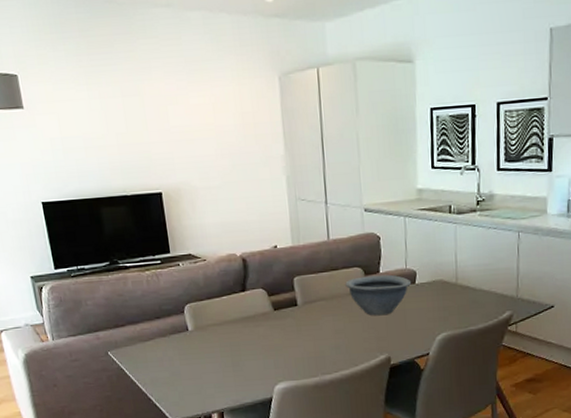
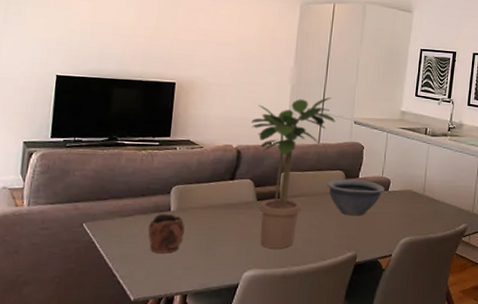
mug: none [170,333,208,375] -> present [148,213,185,253]
potted plant: none [250,185,343,359] -> present [251,97,336,249]

